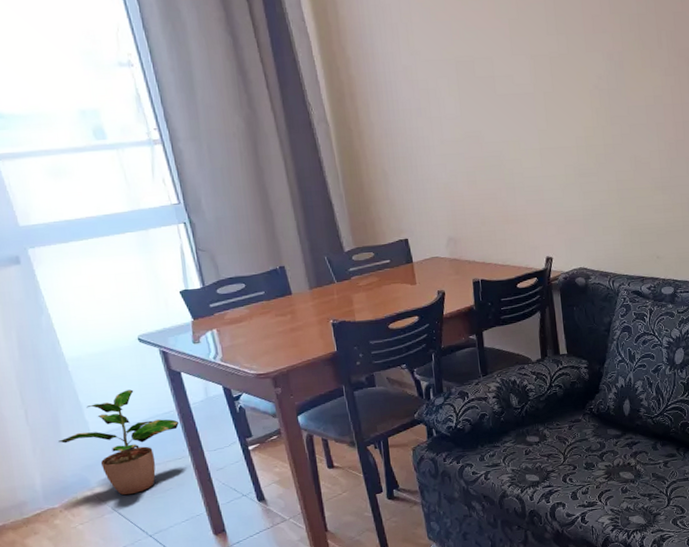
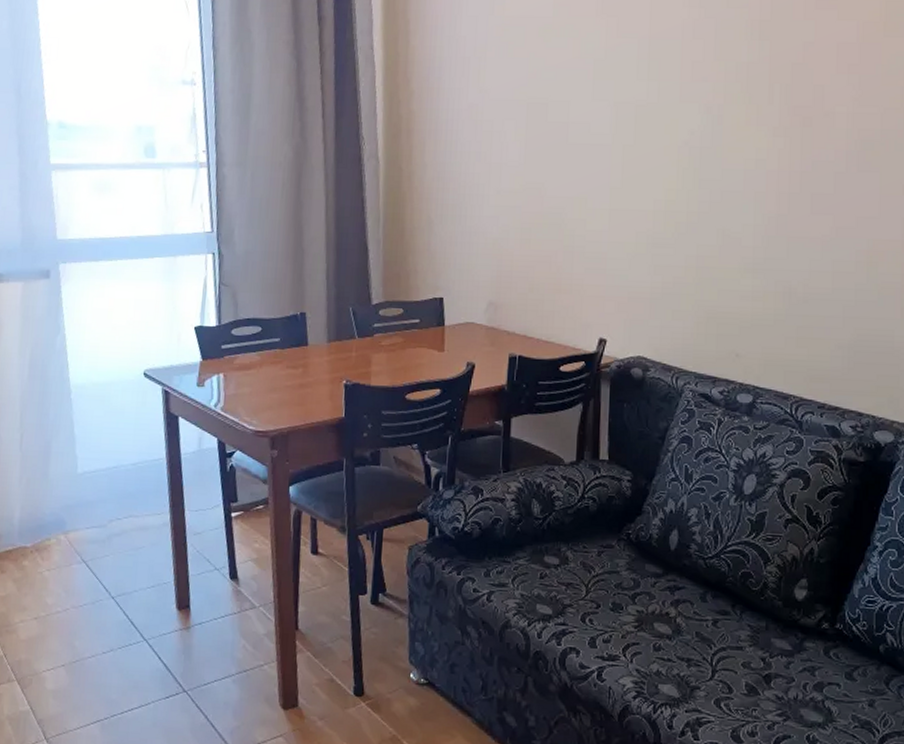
potted plant: present [58,389,179,495] -> none [45,428,166,547]

